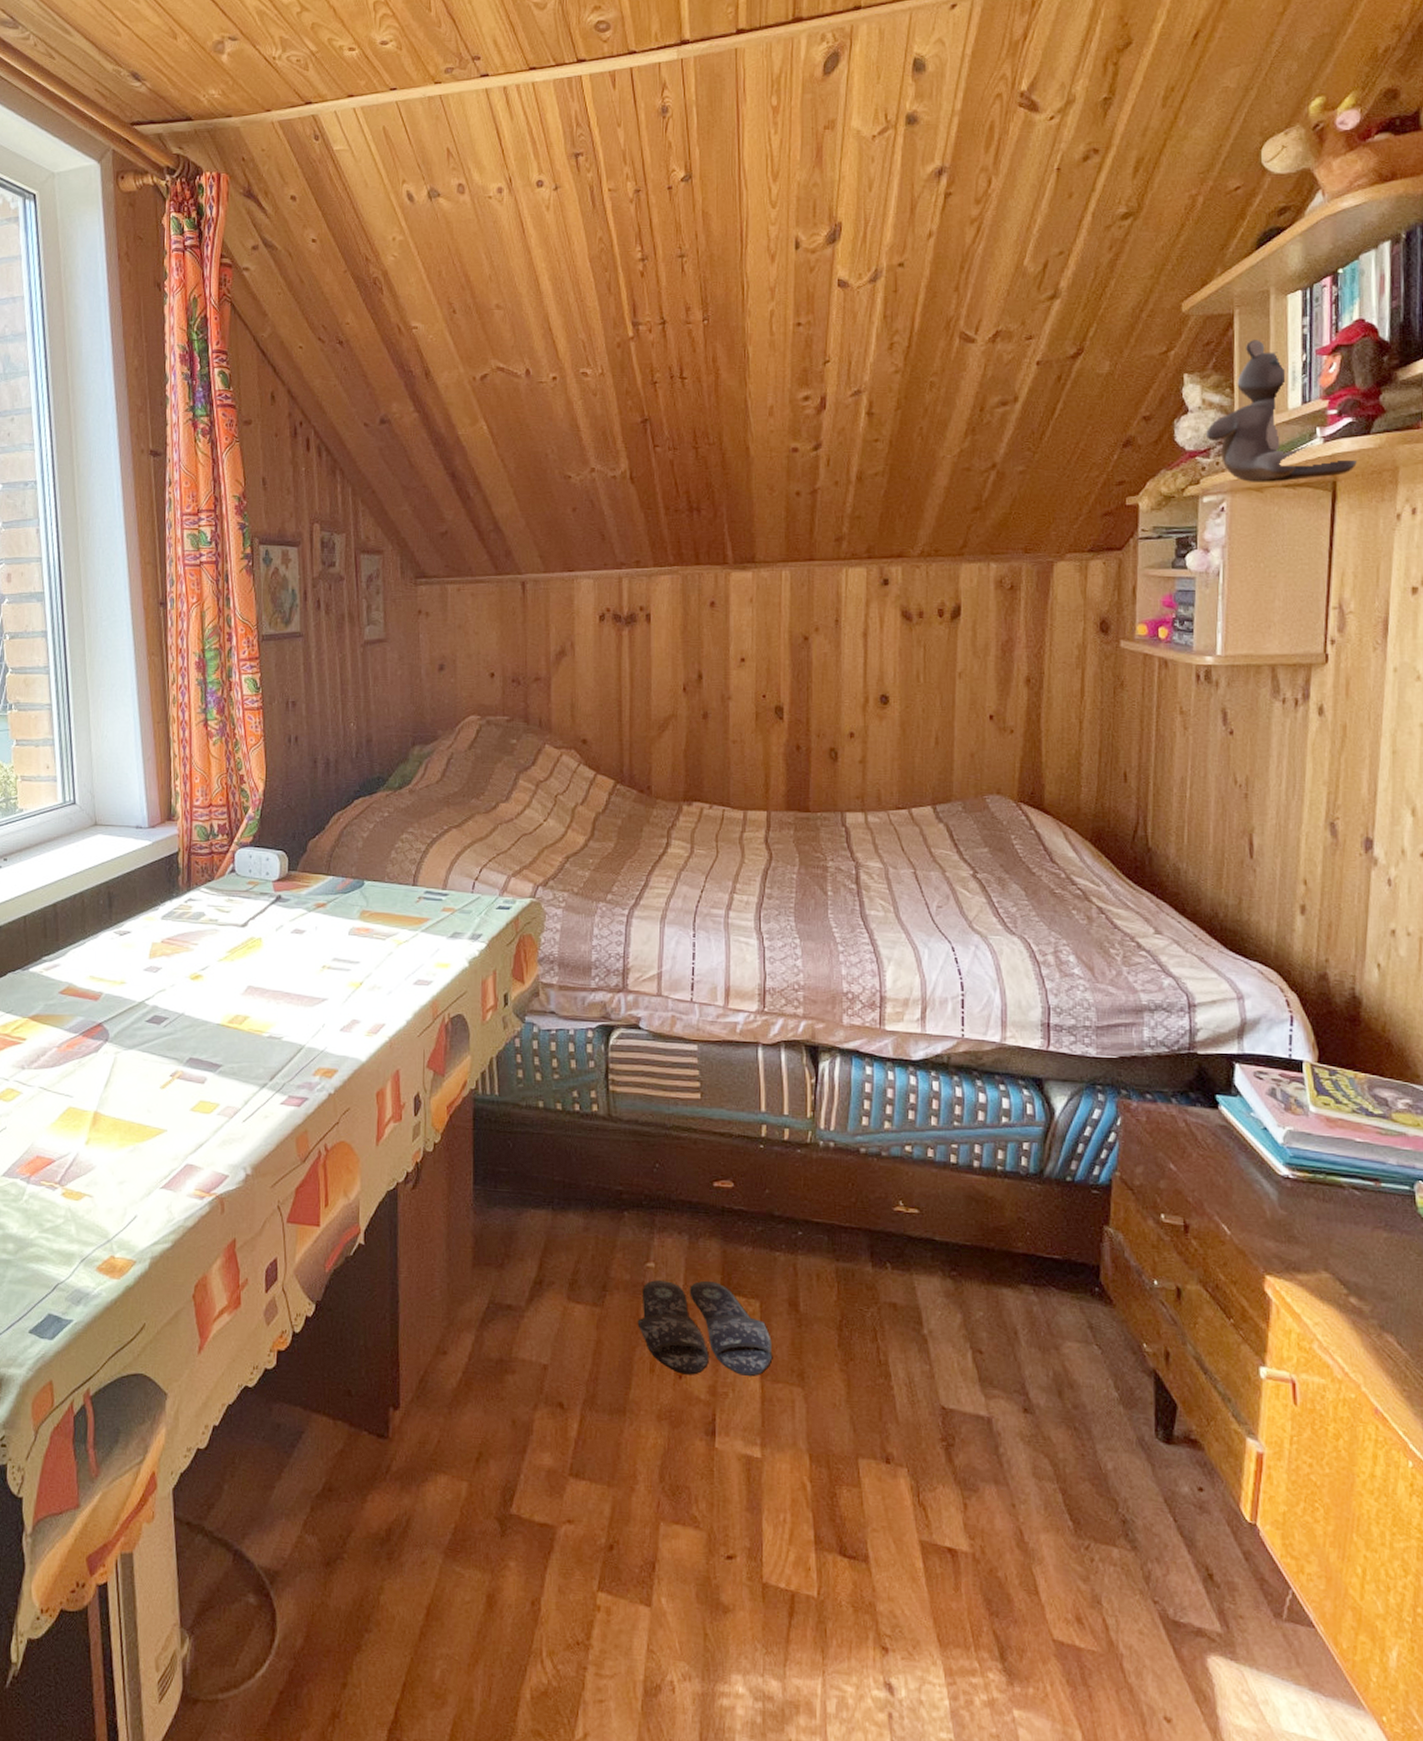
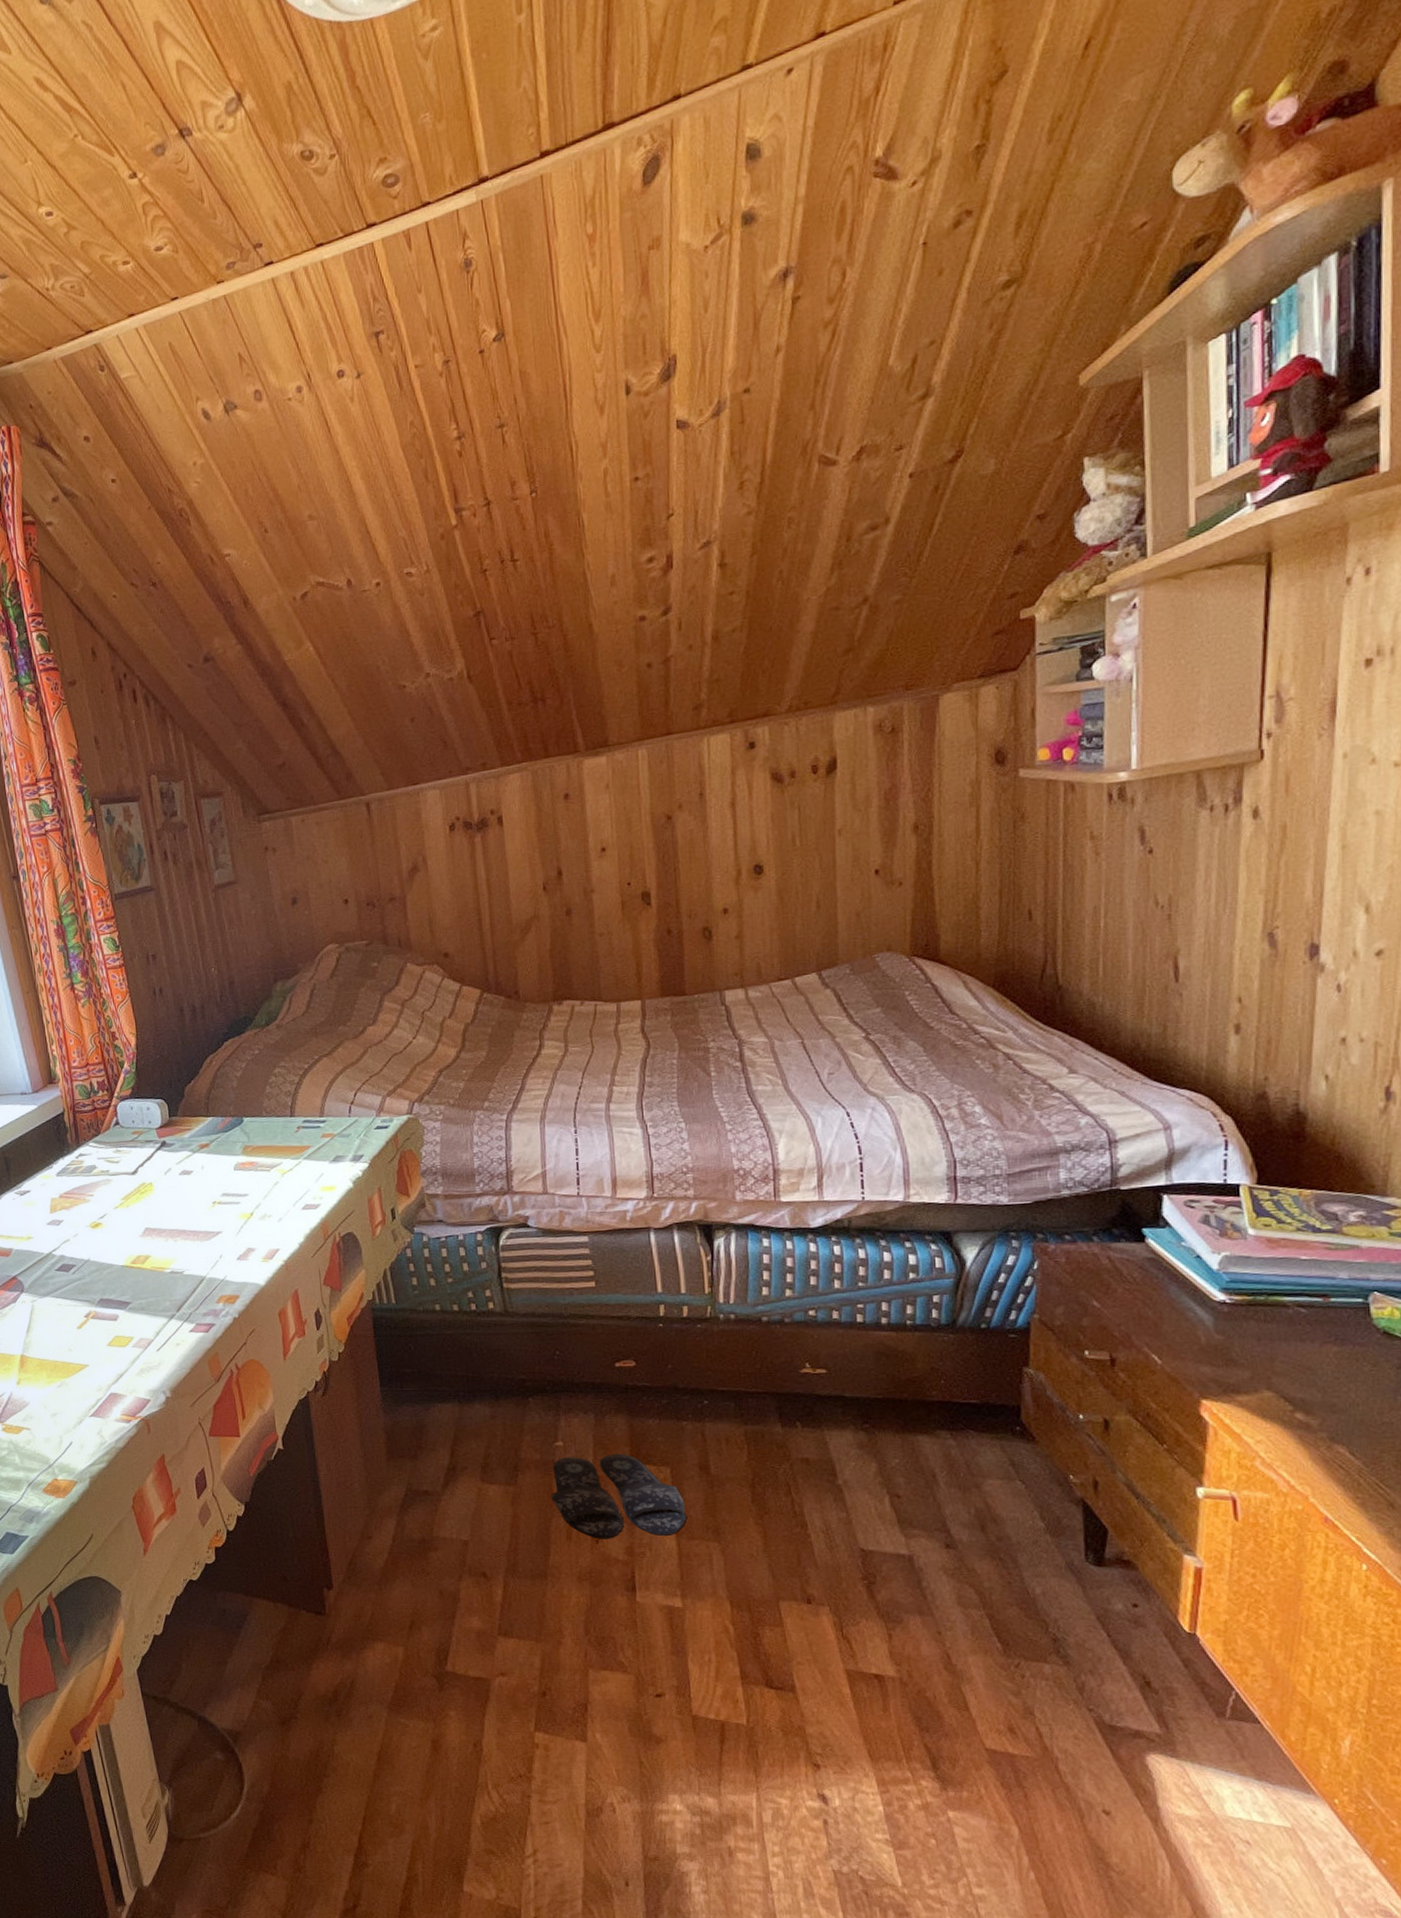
stuffed animal: present [1206,340,1357,482] -> none [1113,402,1297,571]

